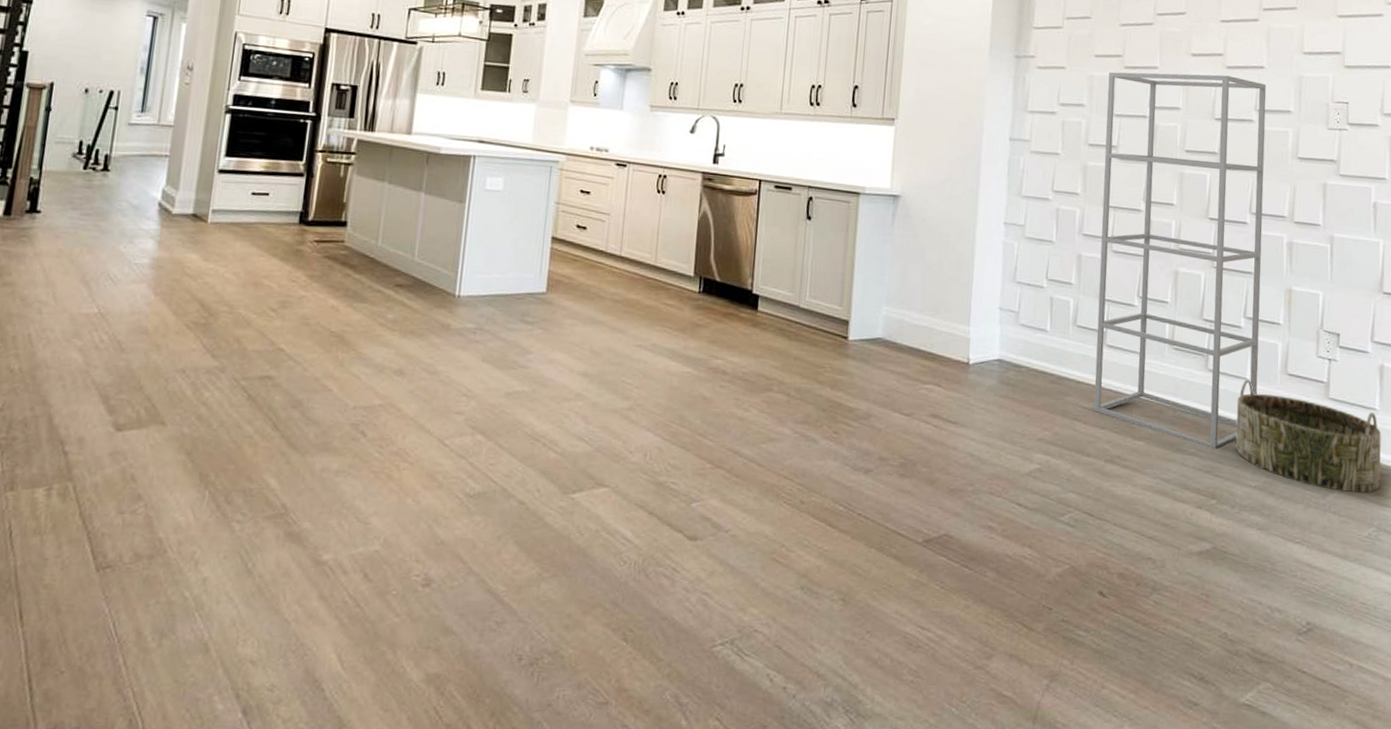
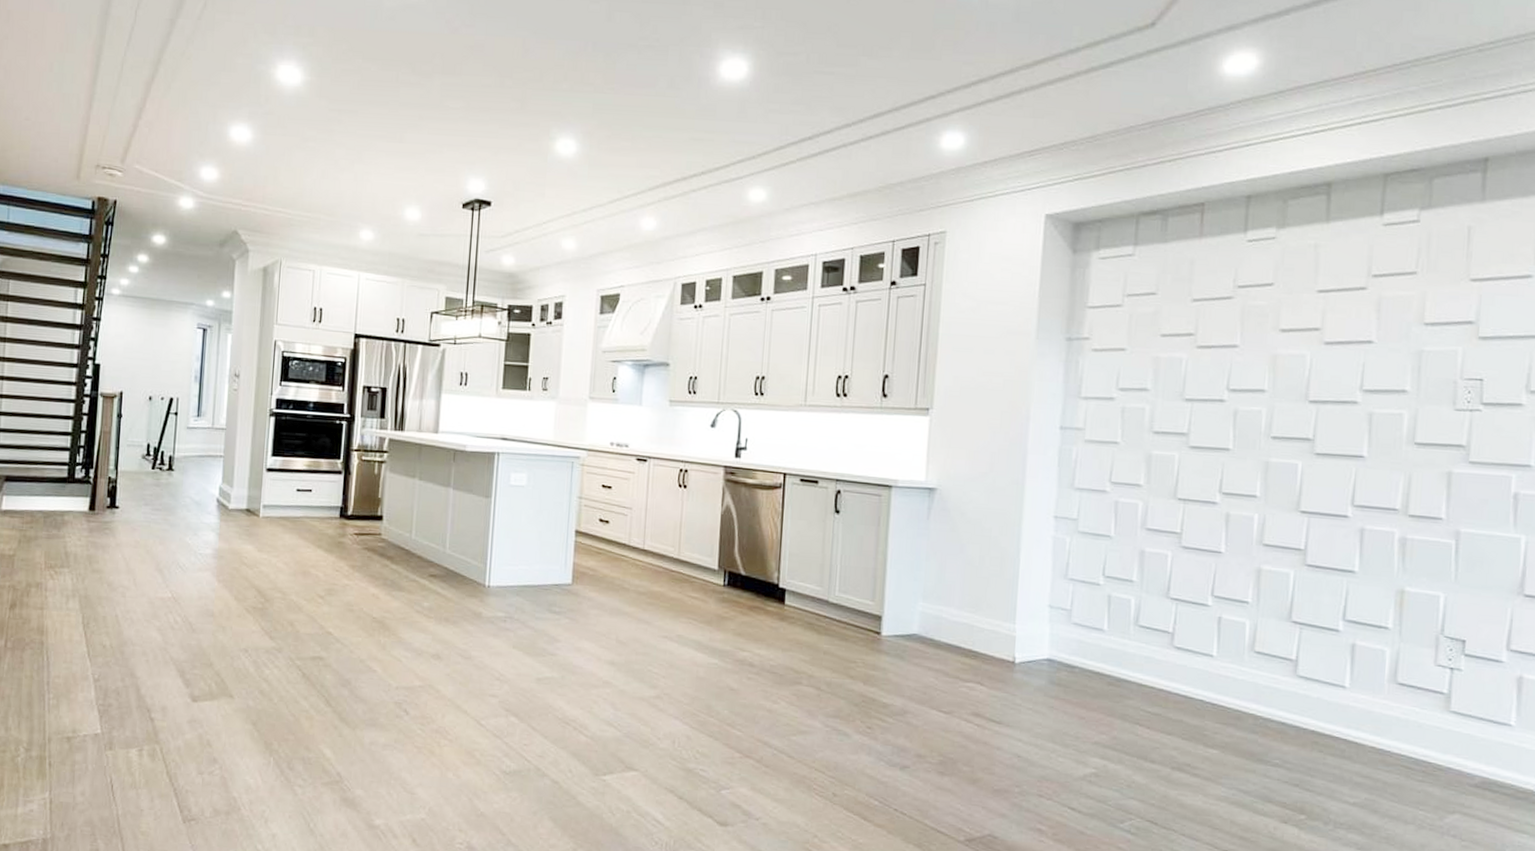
shelving unit: present [1094,71,1267,449] -> none [1159,351,1376,761]
basket: present [1235,380,1382,493] -> none [1330,688,1518,817]

